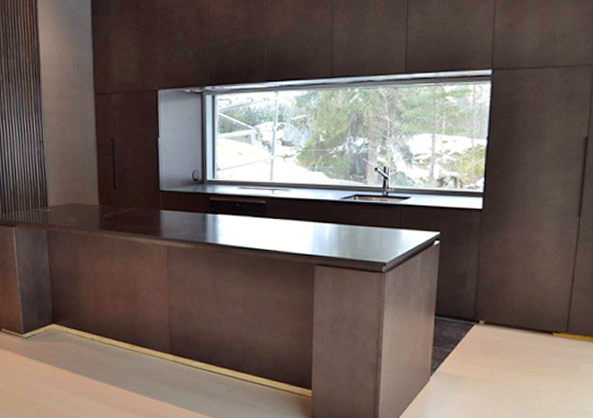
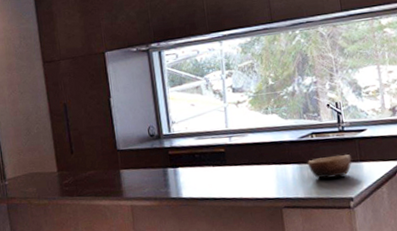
bowl: none [346,220,391,242] -> present [307,154,352,179]

